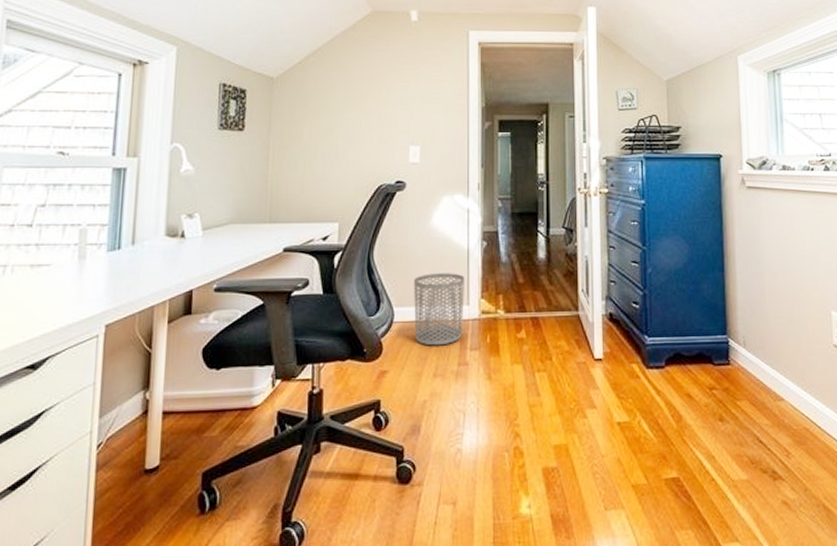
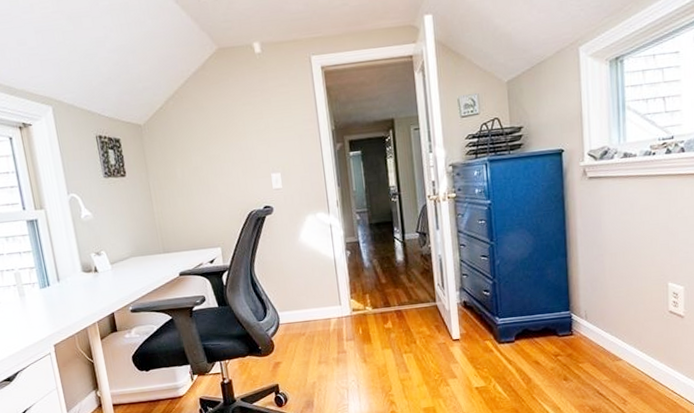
waste bin: present [414,273,465,346] -> none [292,280,338,340]

